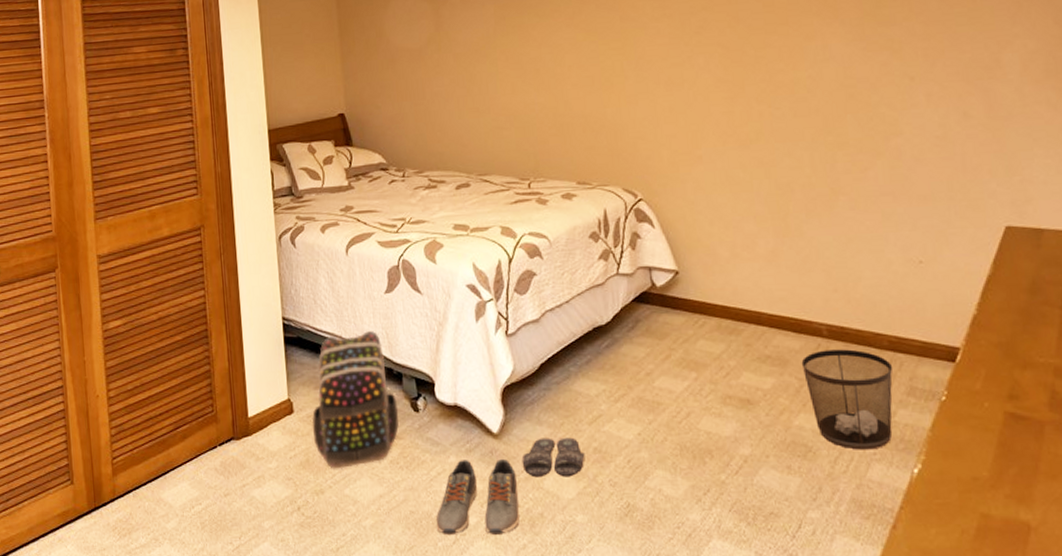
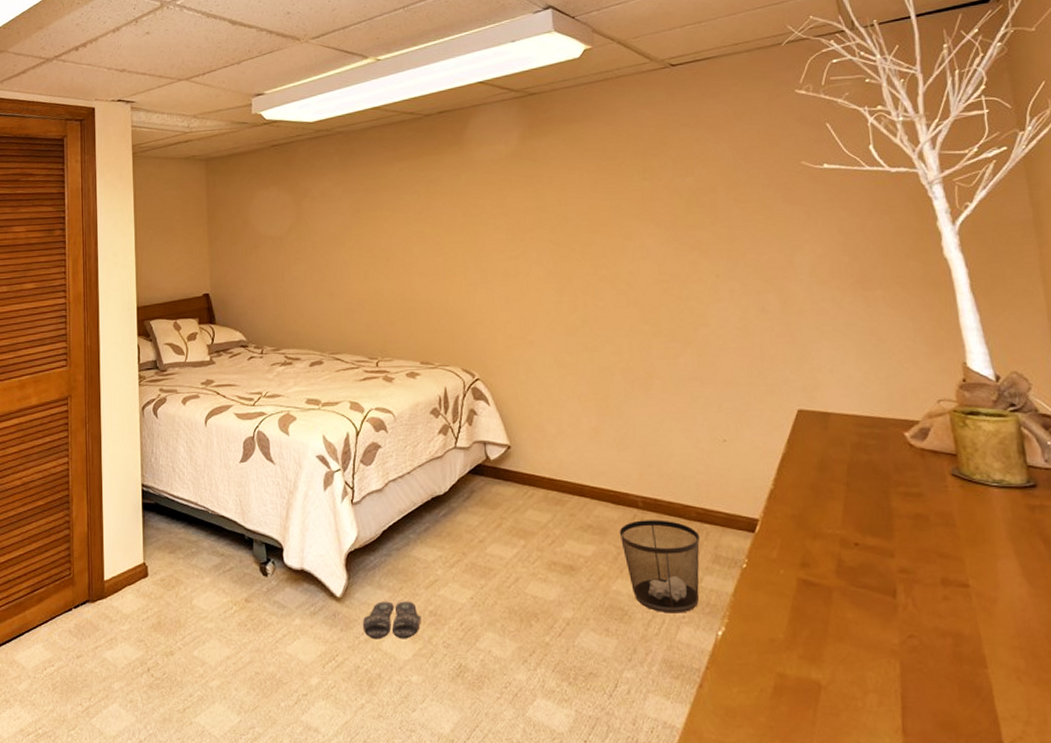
backpack: present [311,331,400,469] -> none [165,498,249,631]
shoe: present [436,459,520,536] -> none [279,622,359,696]

